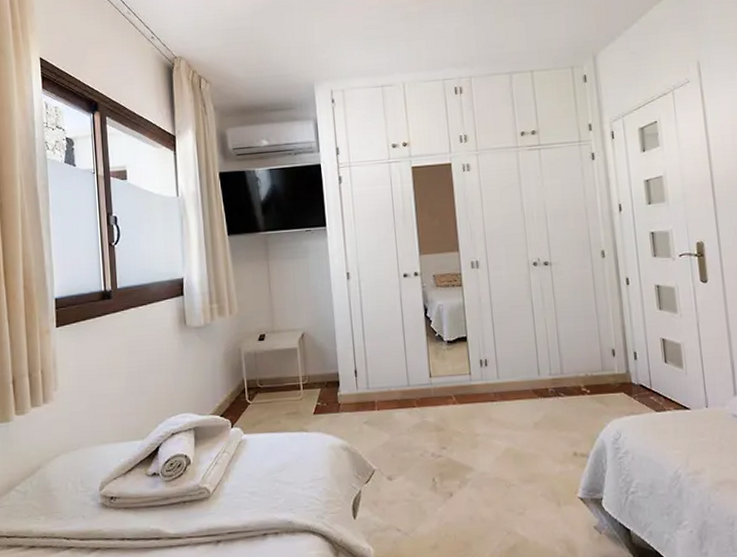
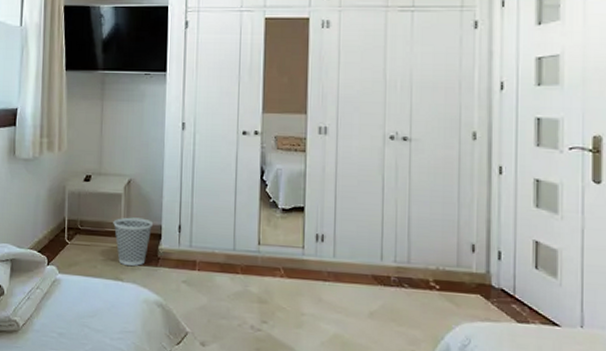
wastebasket: none [291,368,331,417] -> present [113,217,154,267]

